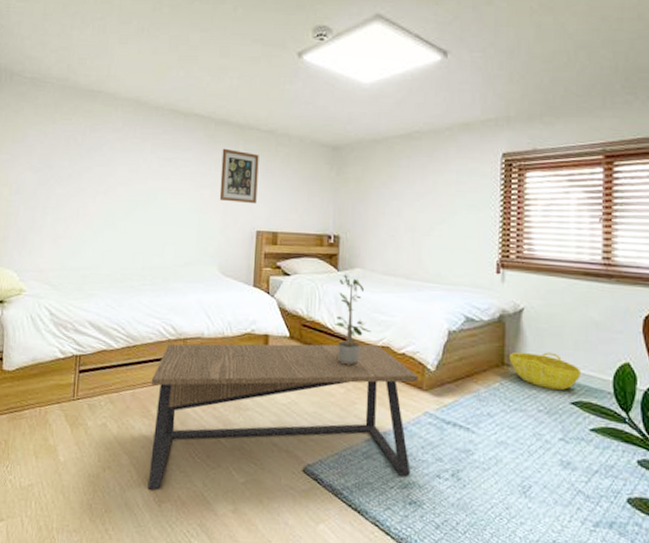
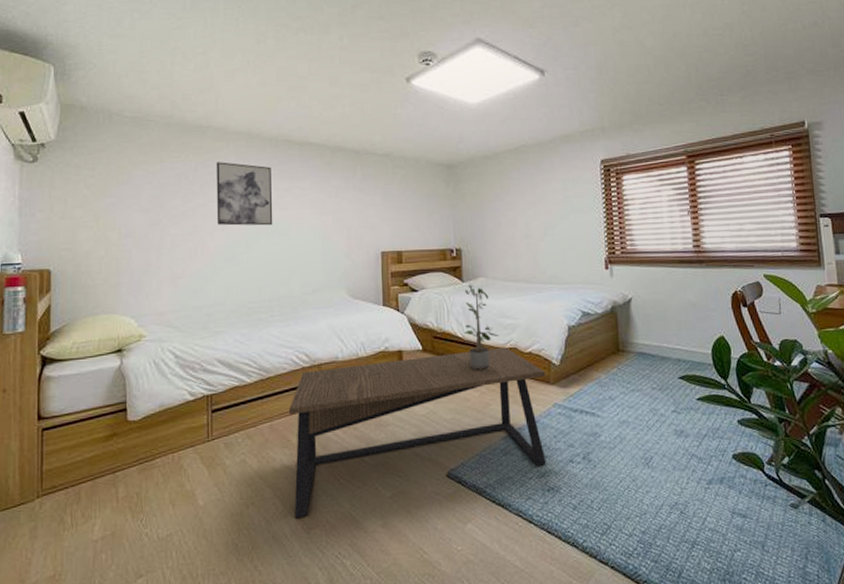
wall art: none [99,127,155,194] -> present [216,162,273,226]
wall art: present [219,148,259,204] -> none [340,174,379,226]
basket: present [509,352,582,391] -> none [623,335,686,368]

